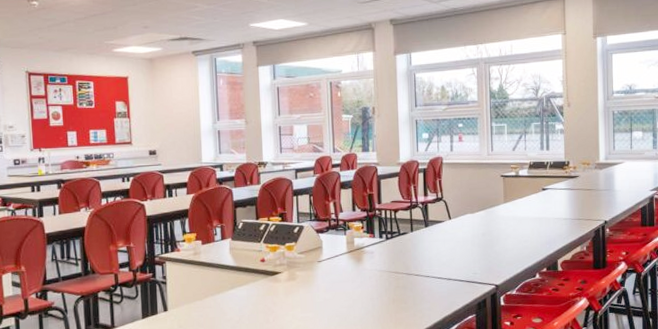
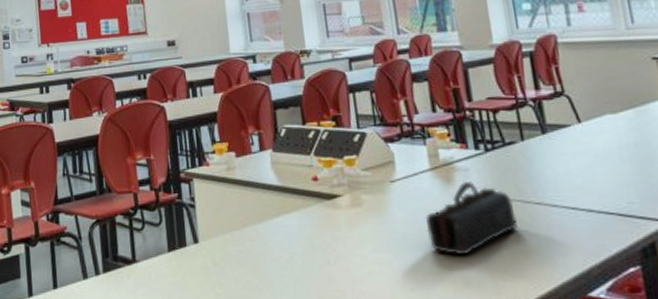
pencil case: none [340,260,402,313] -> present [425,181,518,256]

